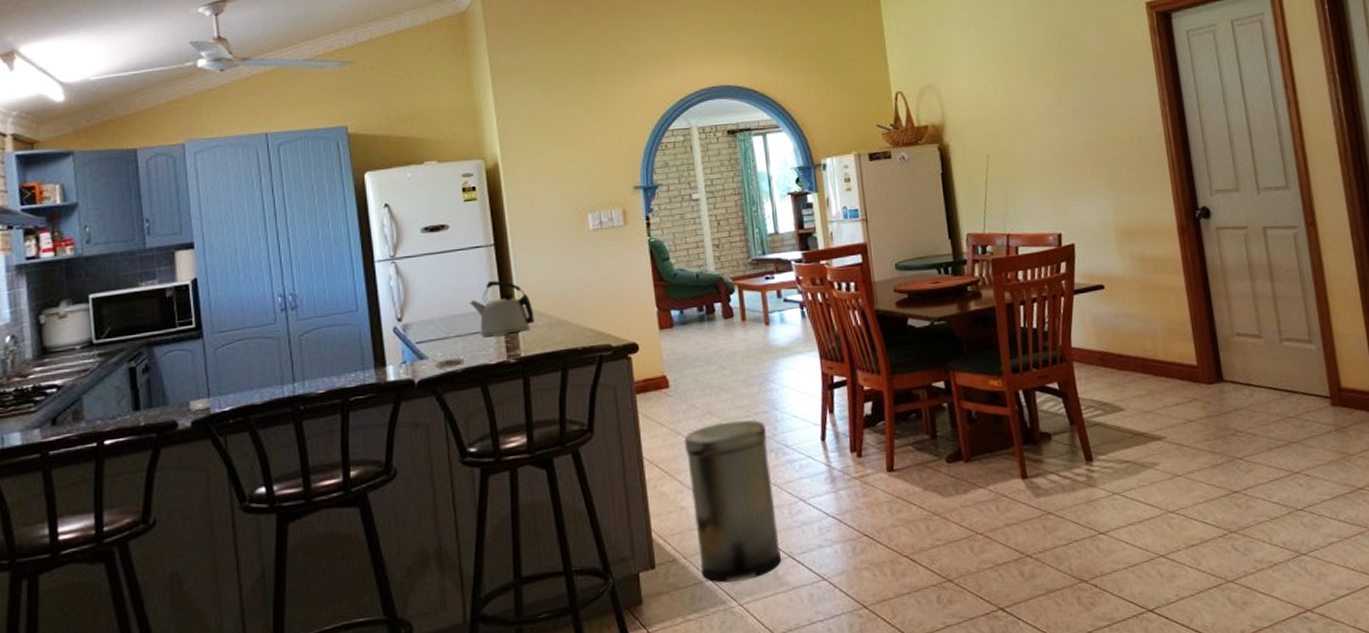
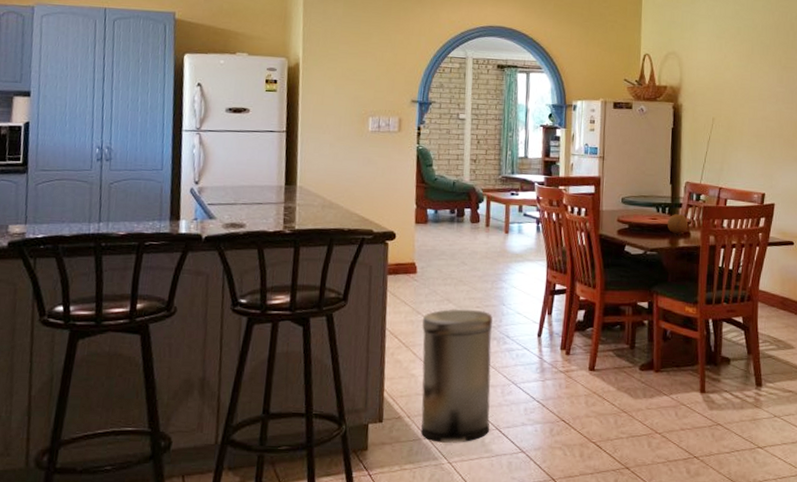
kettle: present [469,280,535,338] -> none [257,162,312,210]
fruit: none [952,272,978,297] -> present [667,214,689,234]

